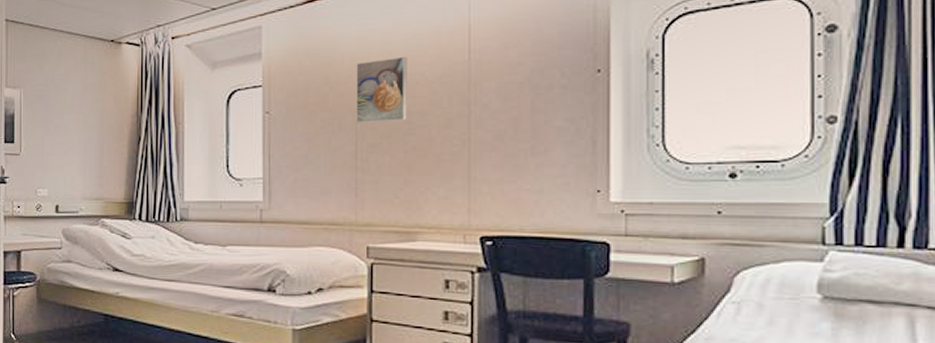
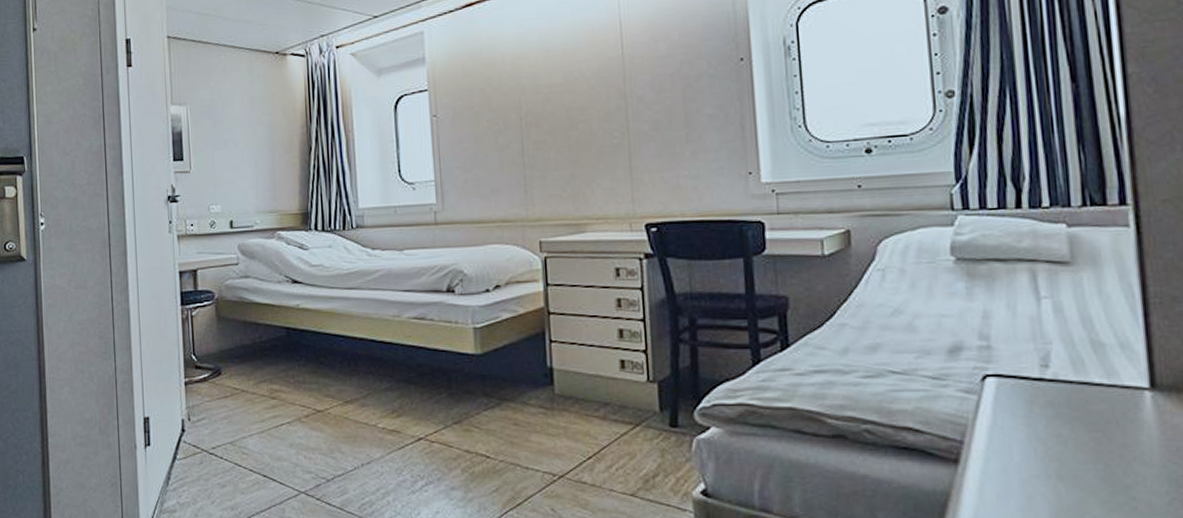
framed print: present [356,56,407,124] -> none [516,54,568,122]

